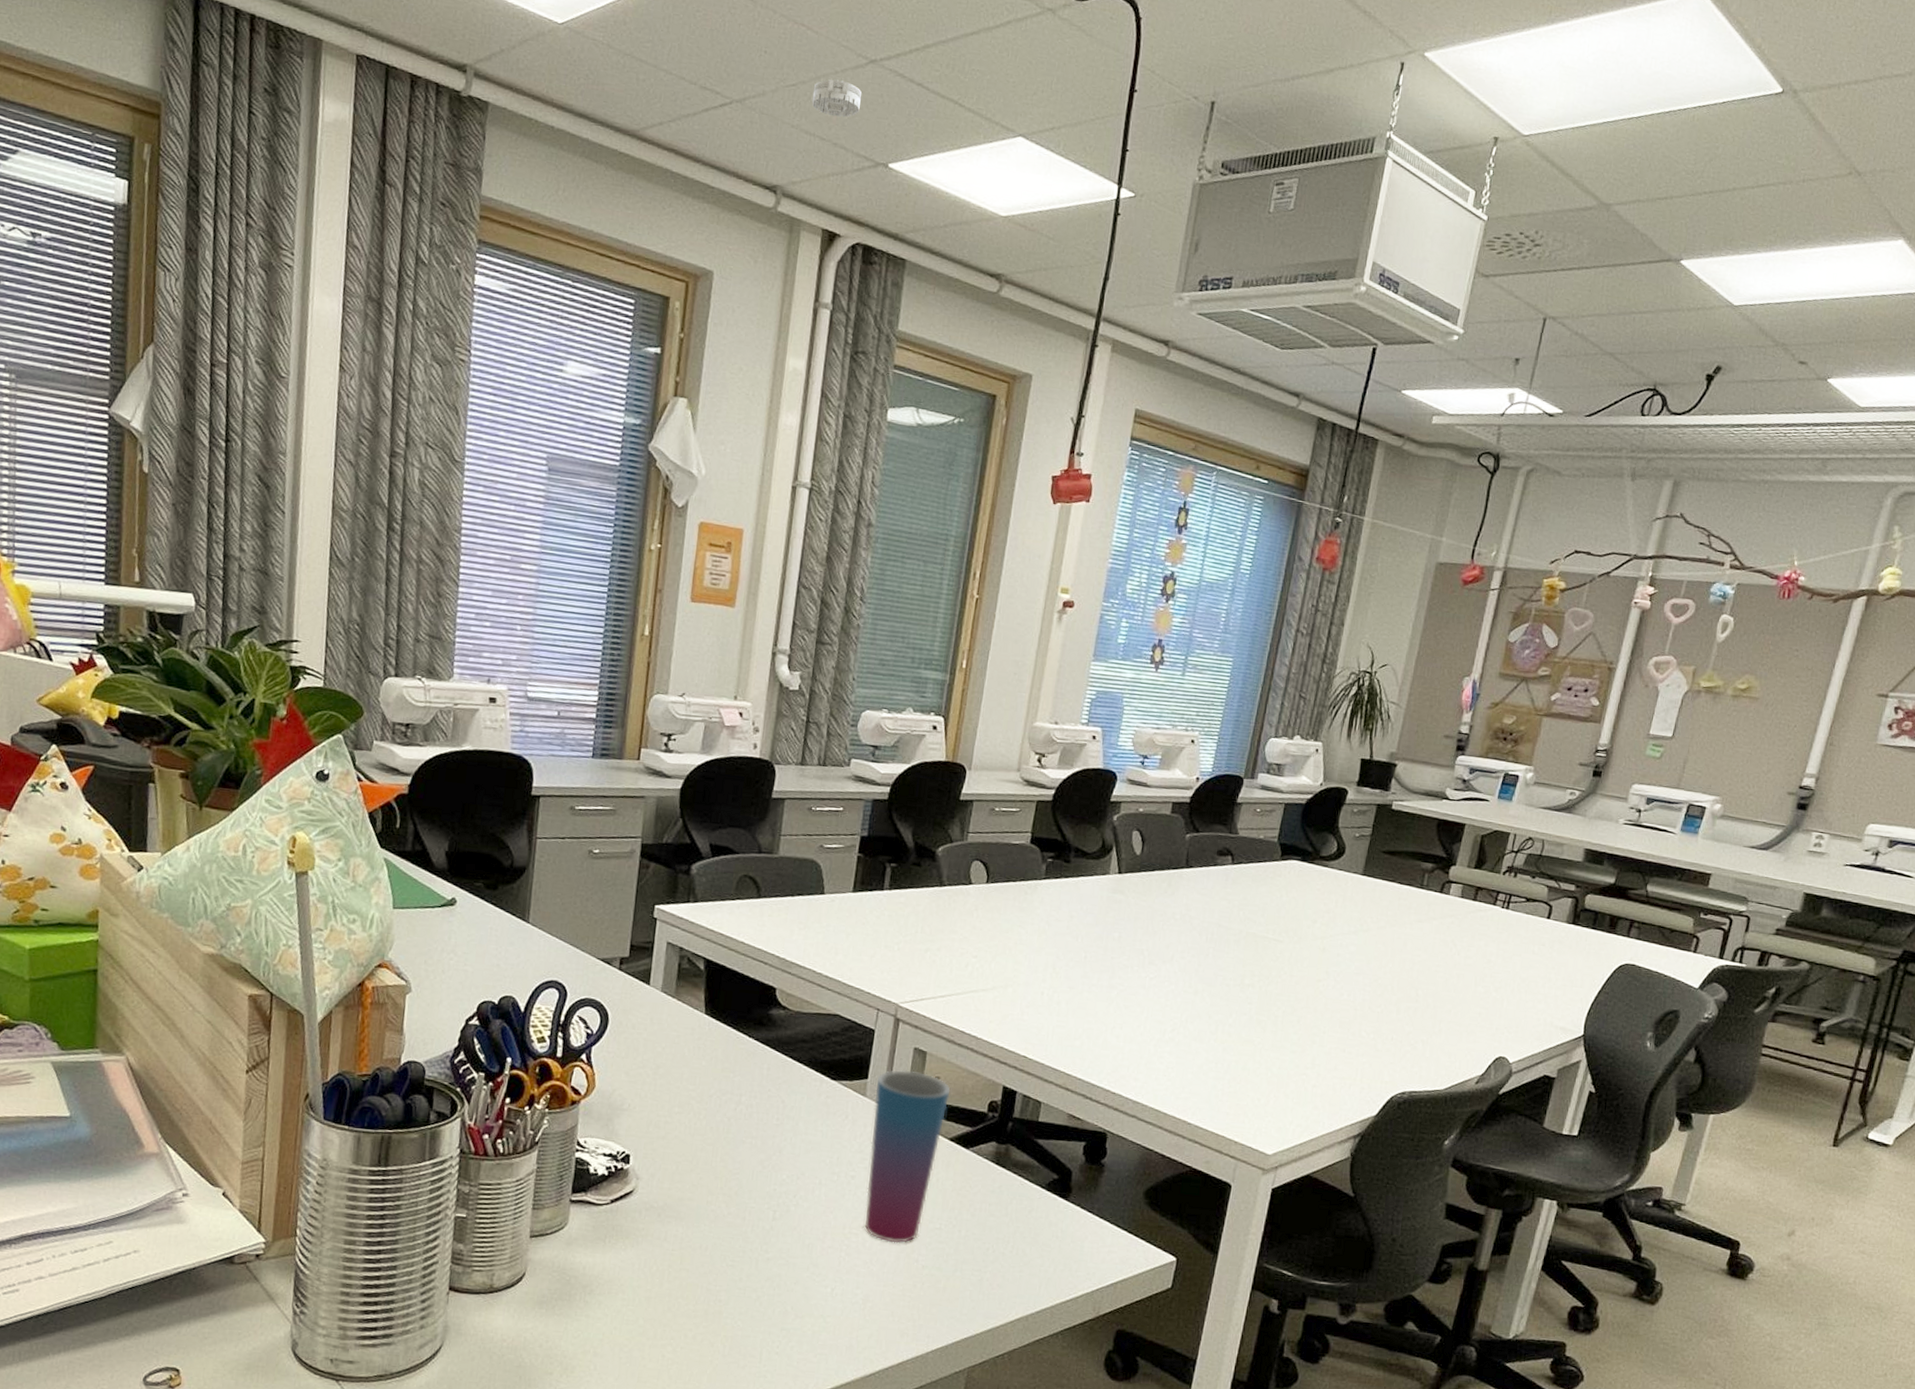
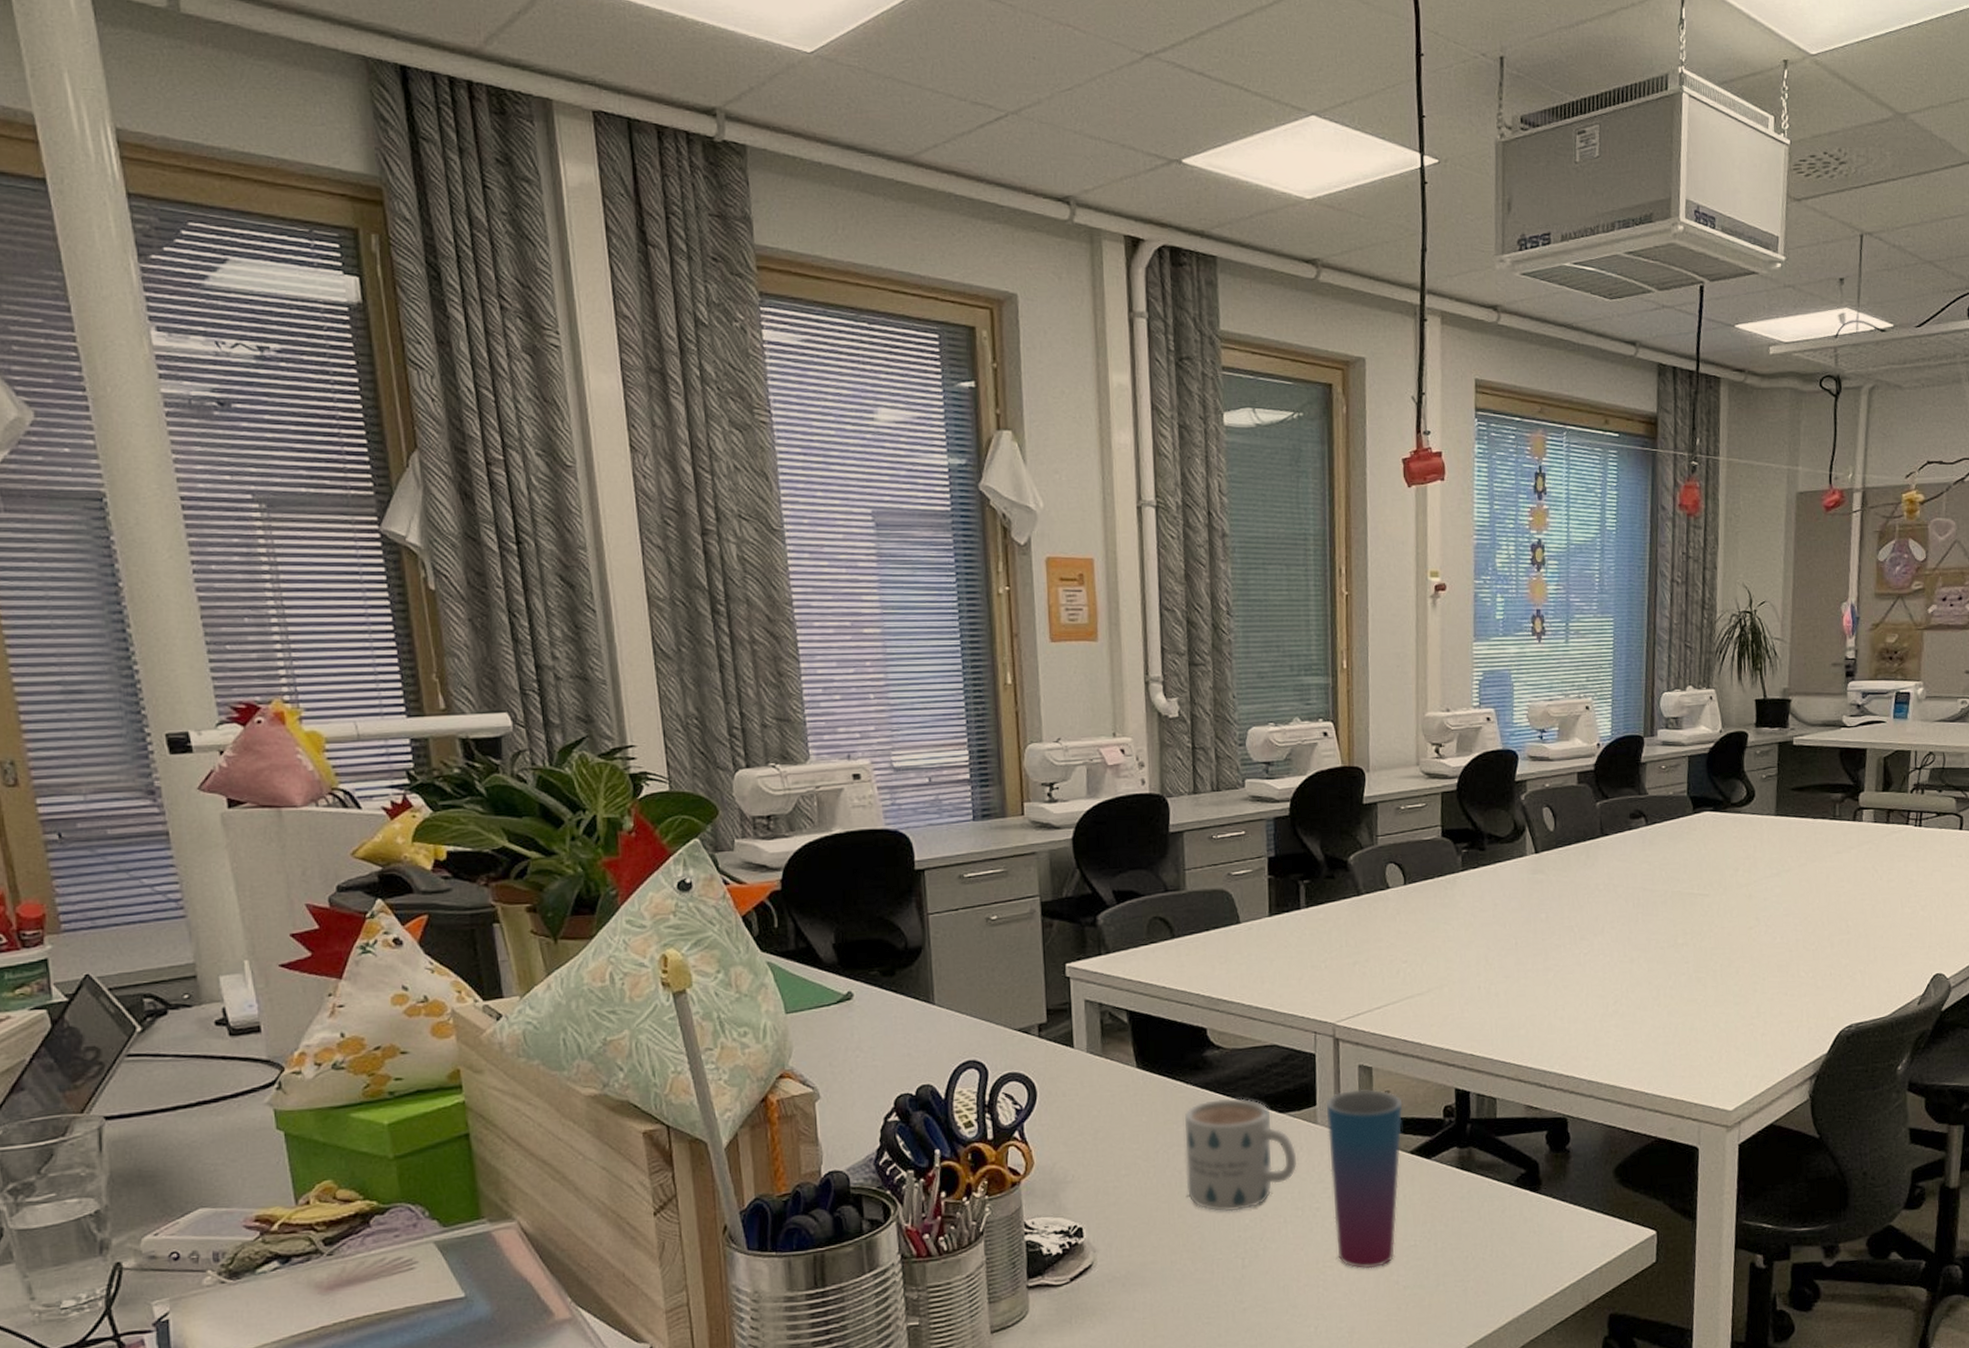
mug: none [733,1056,842,1166] -> present [1184,1098,1298,1212]
smoke detector: present [811,78,862,118] -> none [1090,78,1143,117]

